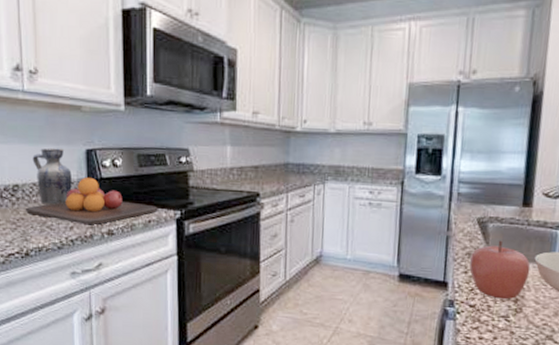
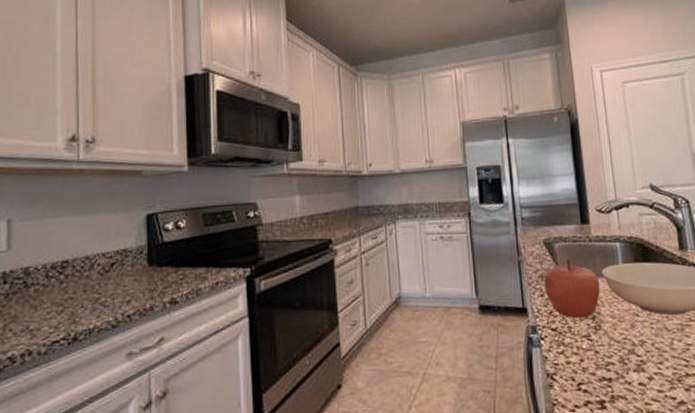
chopping board: present [26,178,158,225] -> none [76,244,226,296]
ceramic jug: present [32,147,72,206] -> none [86,216,130,280]

